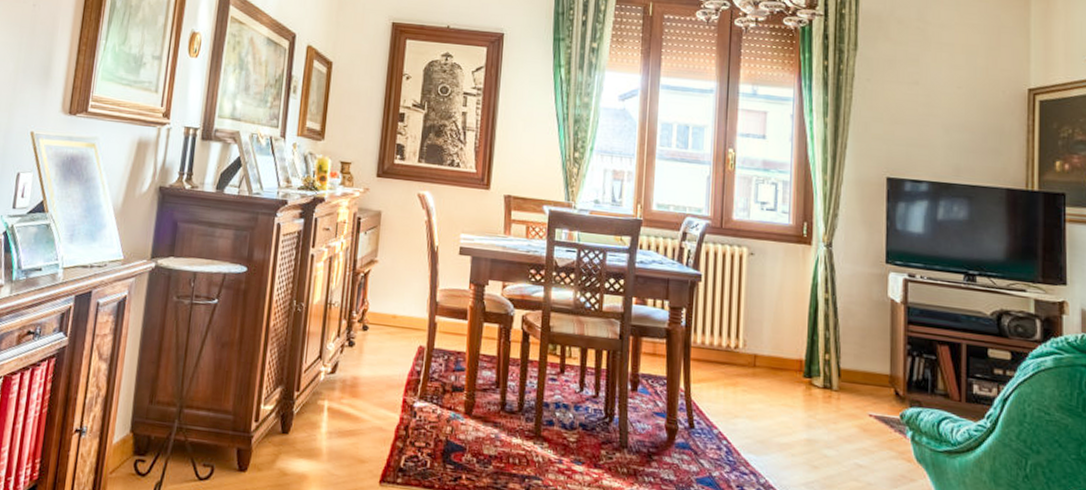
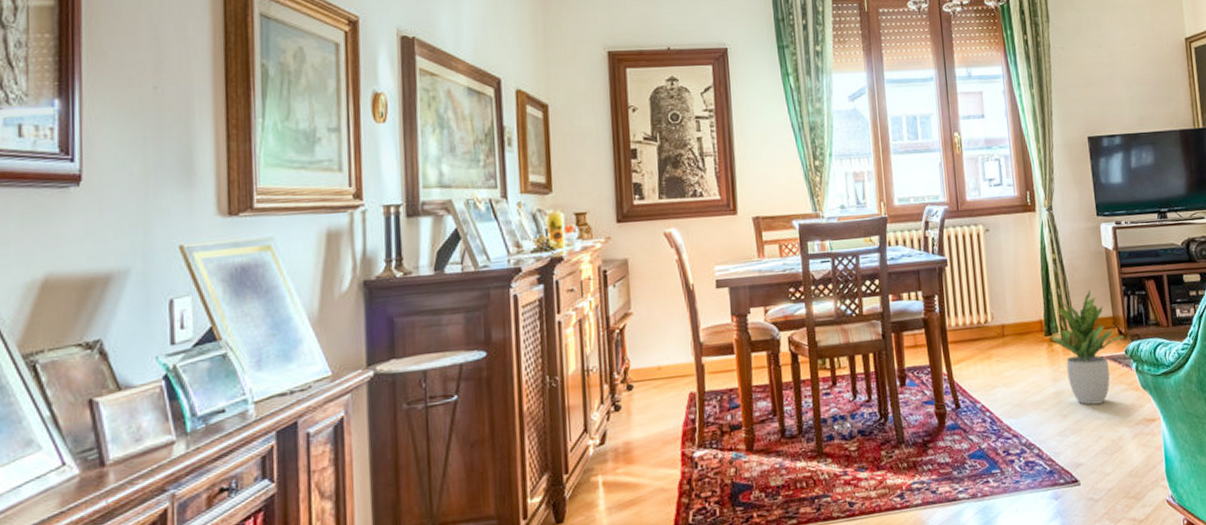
potted plant: none [809,340,901,465] -> present [1049,290,1124,405]

